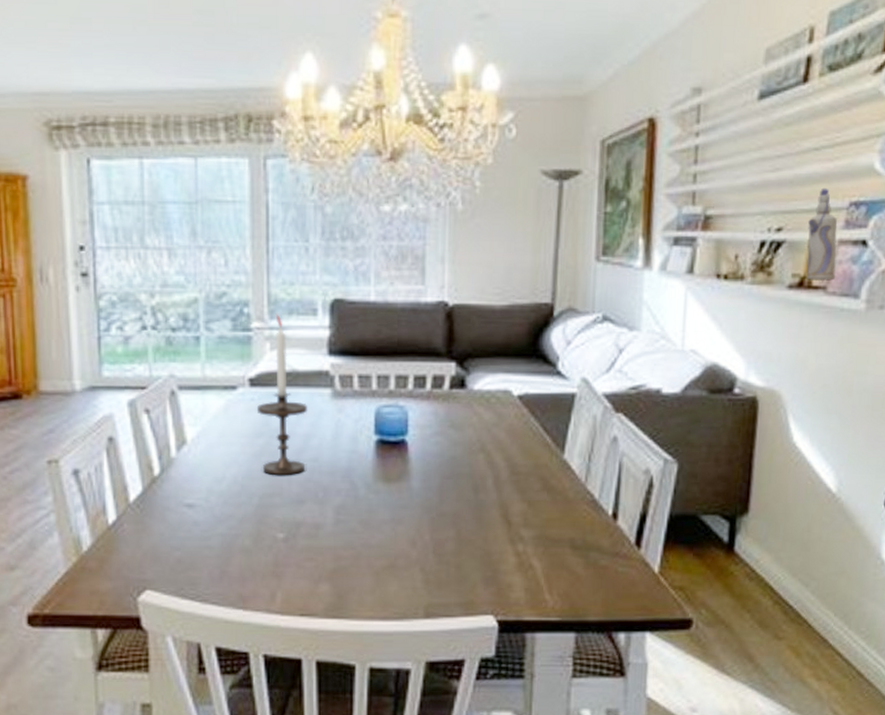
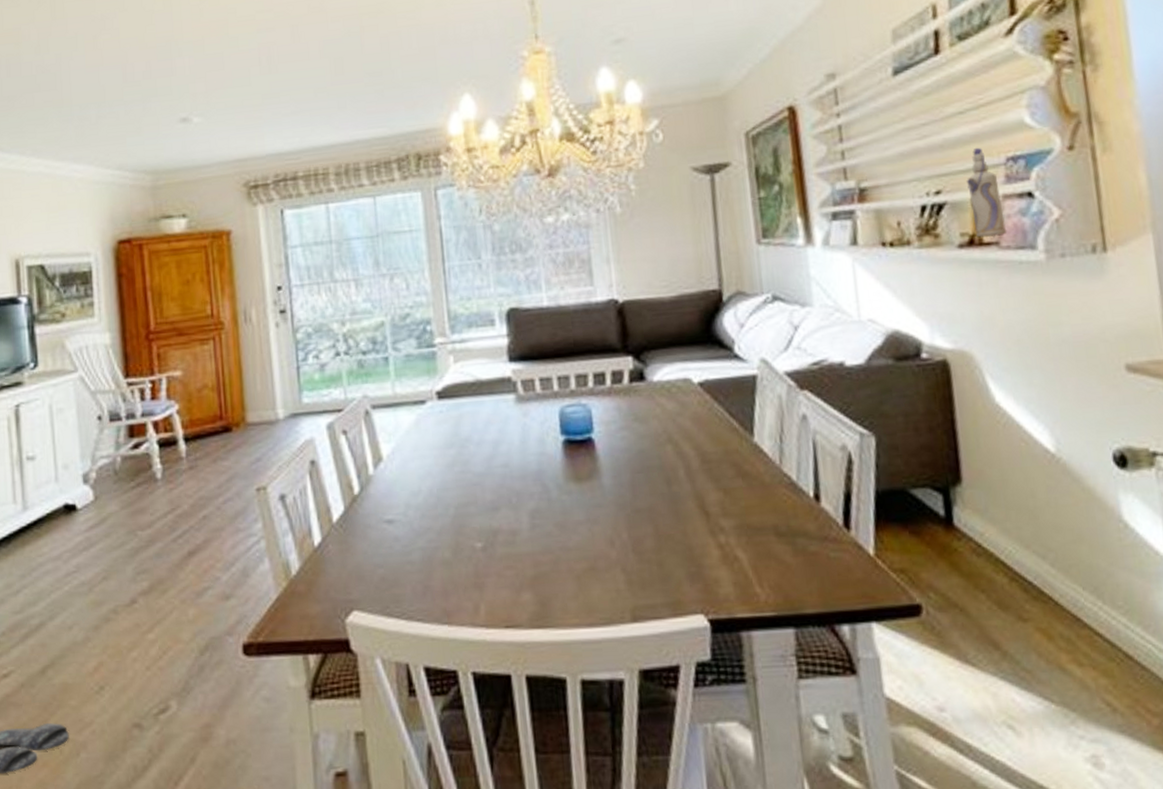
candlestick: present [256,313,308,476] -> none [445,327,496,485]

